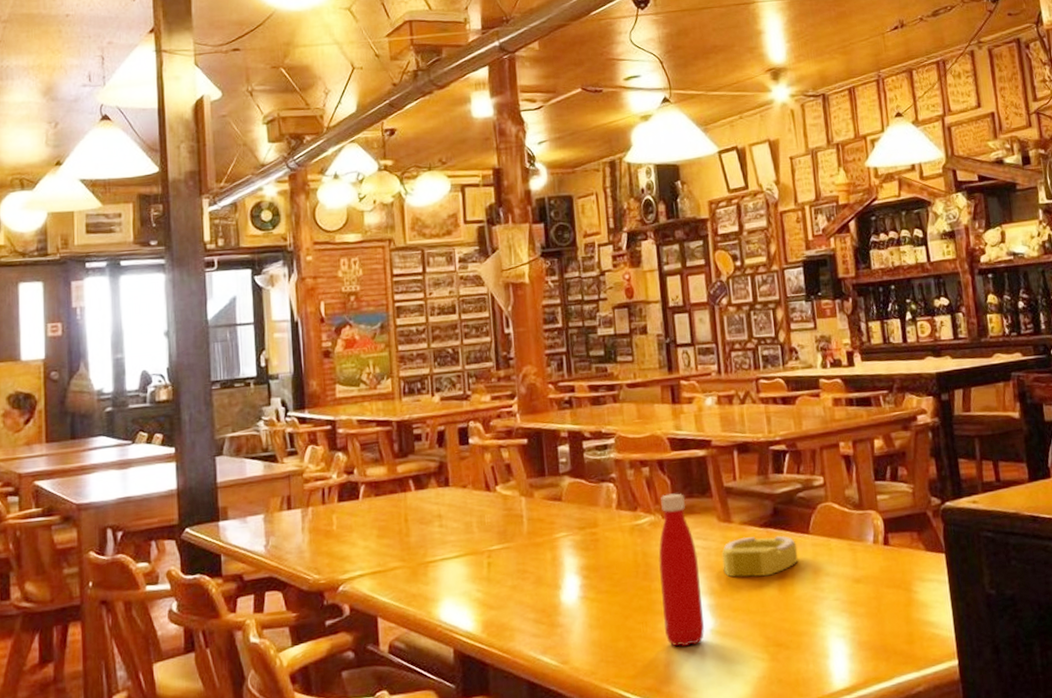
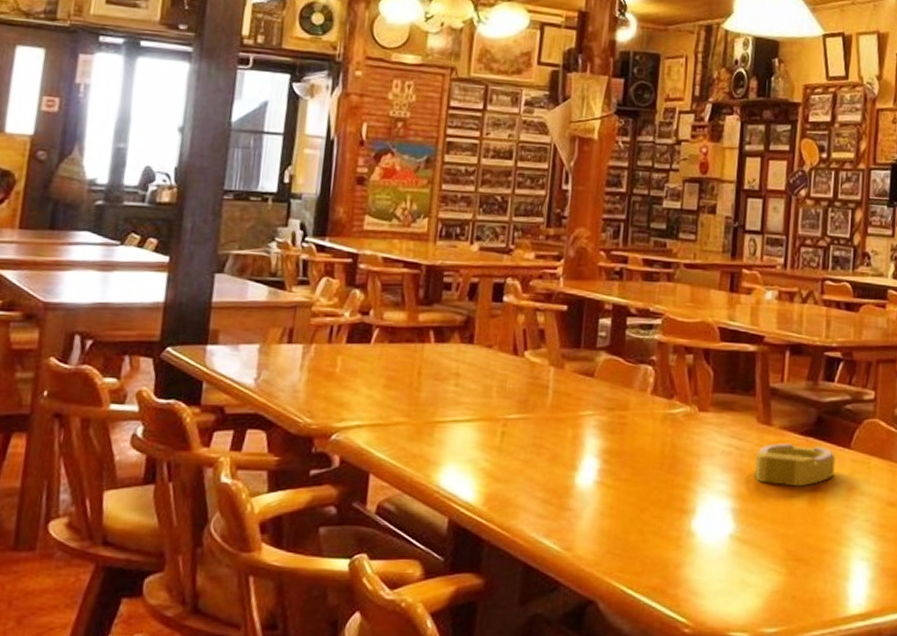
bottle: present [658,493,705,647] -> none [681,386,730,548]

